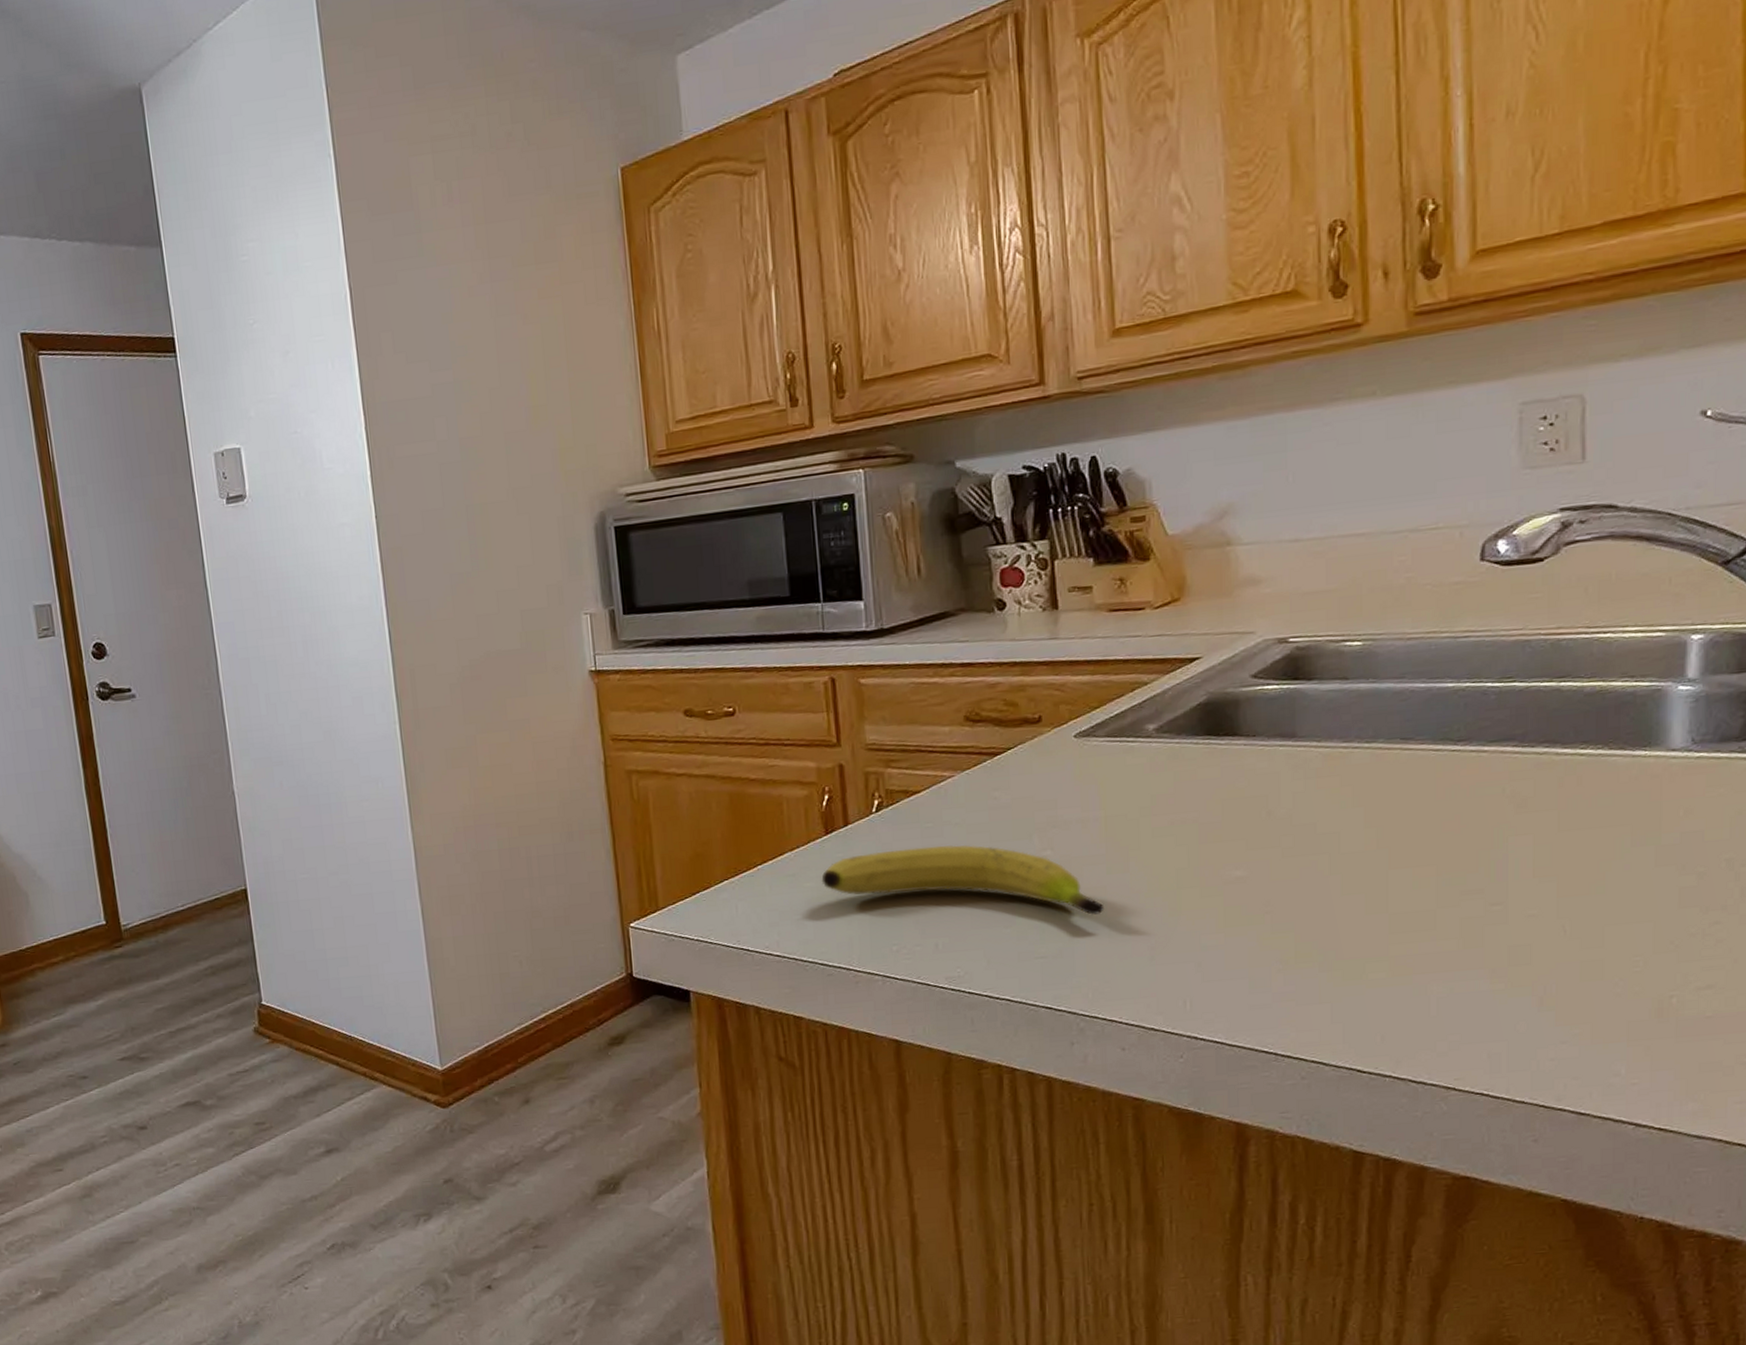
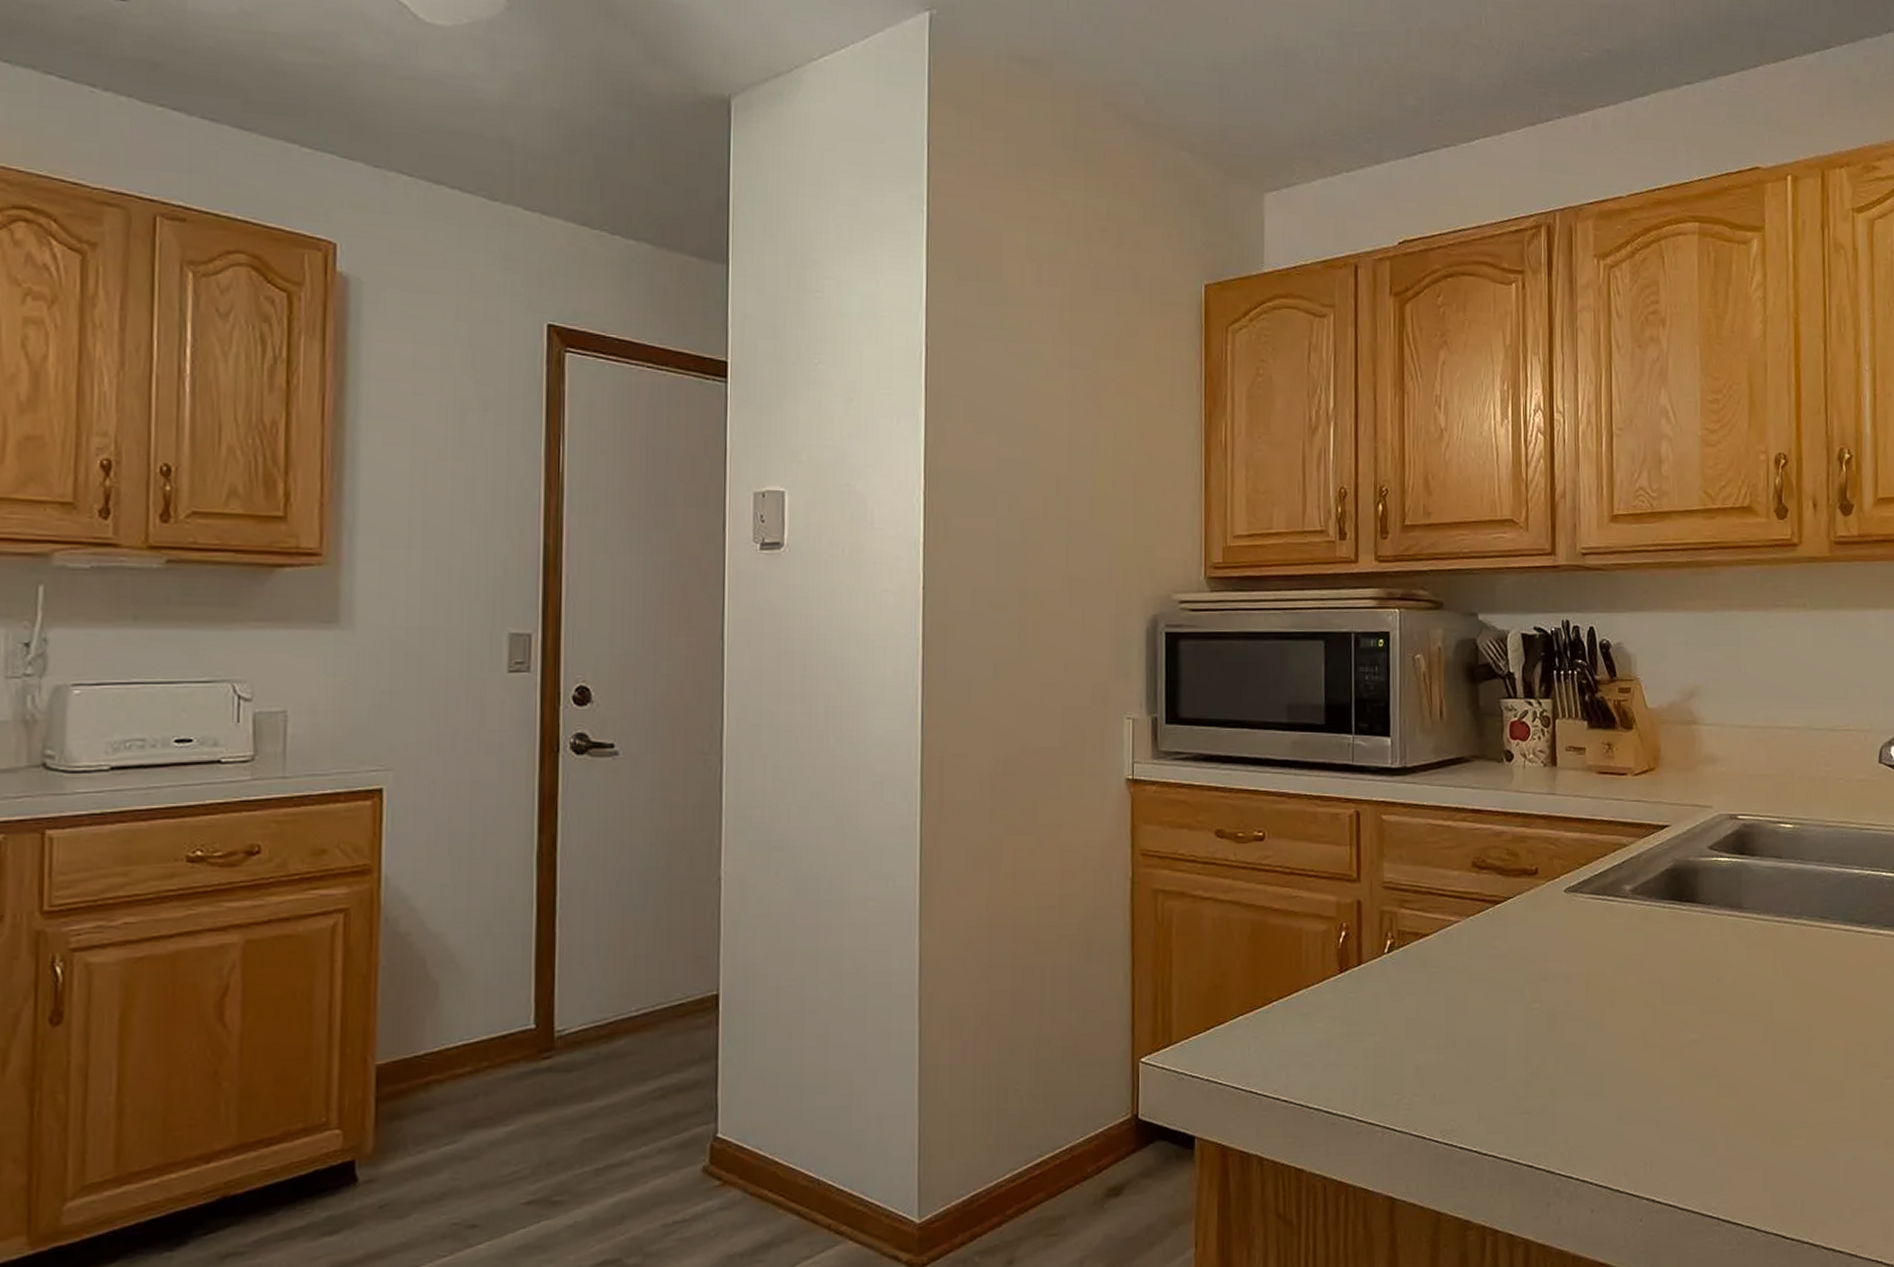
fruit: present [821,844,1105,915] -> none [1332,991,1582,1071]

